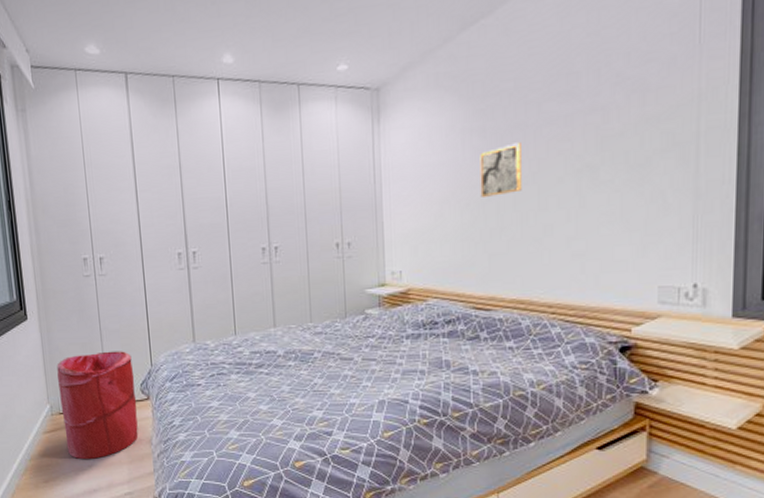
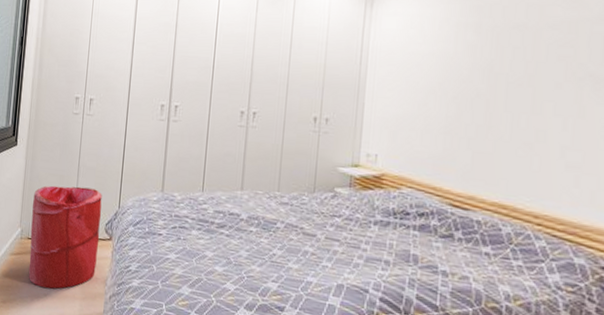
wall art: present [480,142,522,197] -> none [469,43,519,93]

